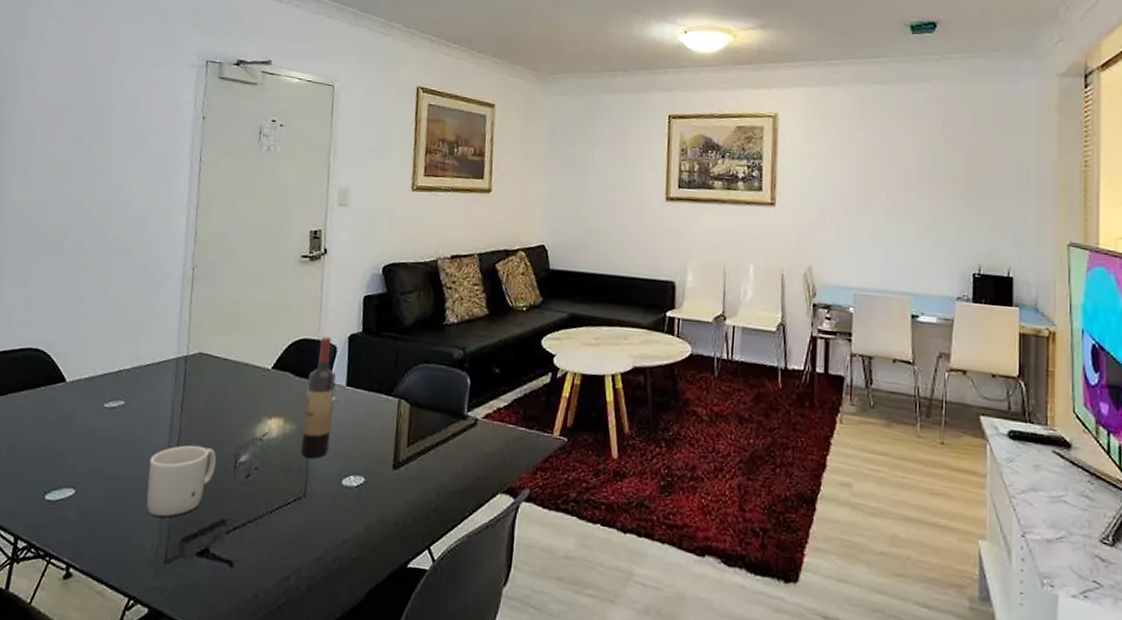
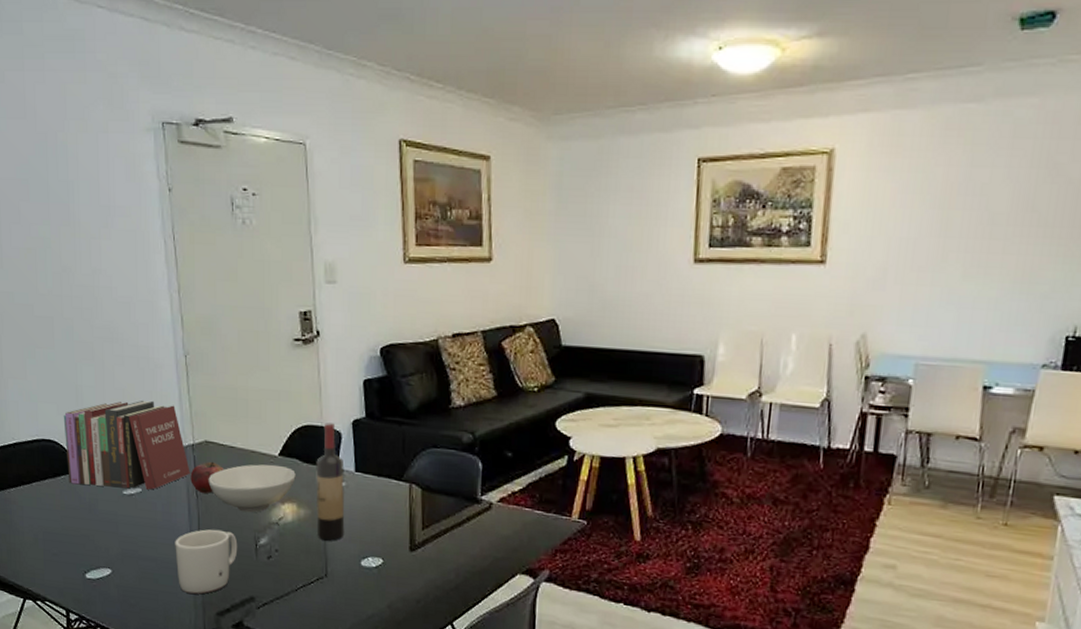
books: none [48,311,179,403] -> present [63,400,190,490]
fruit: none [177,373,215,407] -> present [190,461,225,494]
decorative bowl: none [195,377,287,428] -> present [208,464,296,513]

